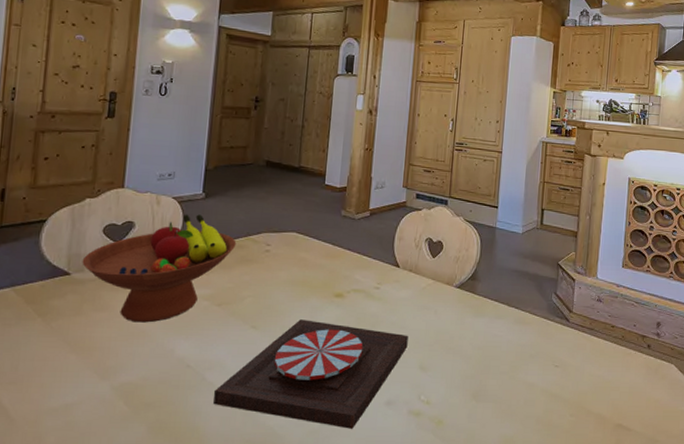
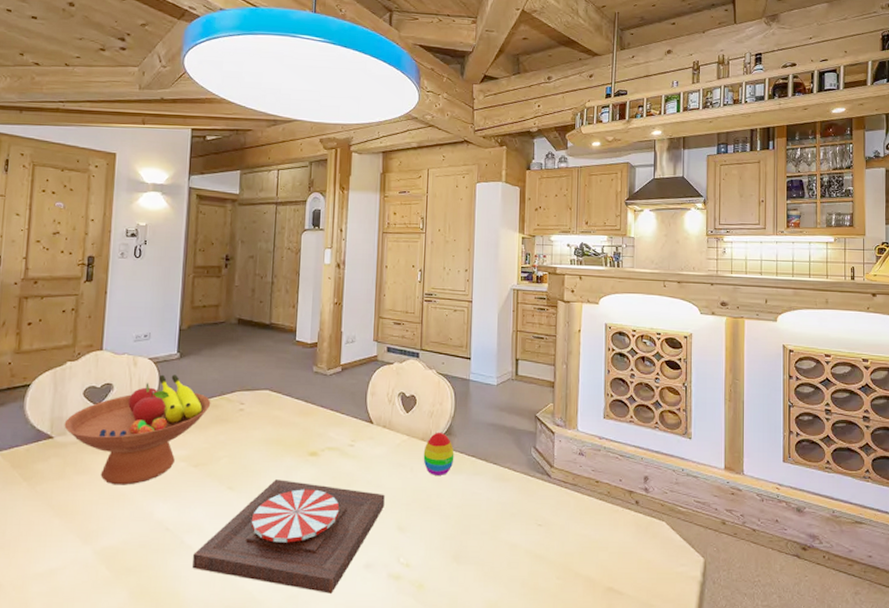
decorative egg: none [447,276,478,318] -> present [423,432,455,475]

